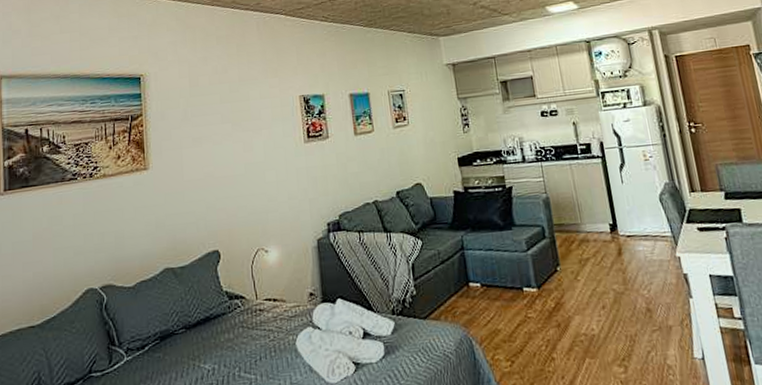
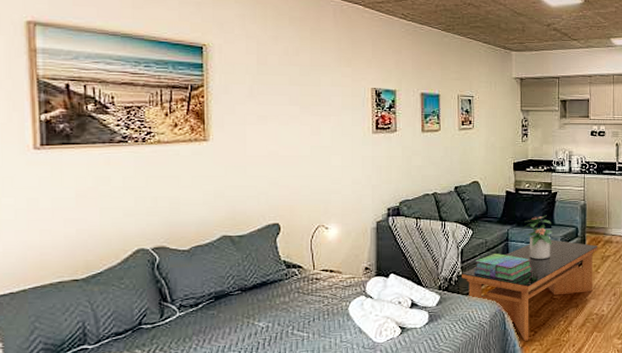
coffee table: none [416,243,575,374] -> present [462,239,598,341]
stack of books: none [428,265,497,298] -> present [473,254,532,281]
potted plant: none [477,215,517,270] -> present [521,215,552,259]

